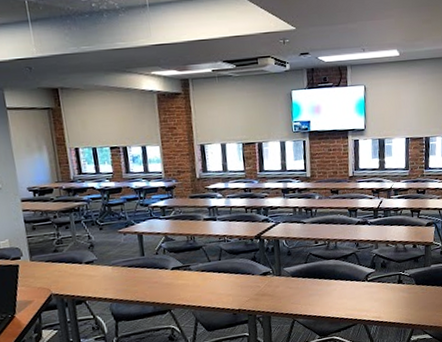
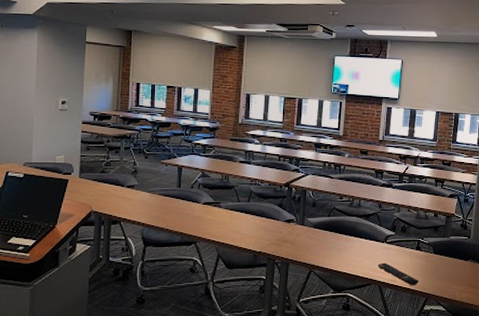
remote control: none [361,300,404,320] -> present [378,262,419,286]

